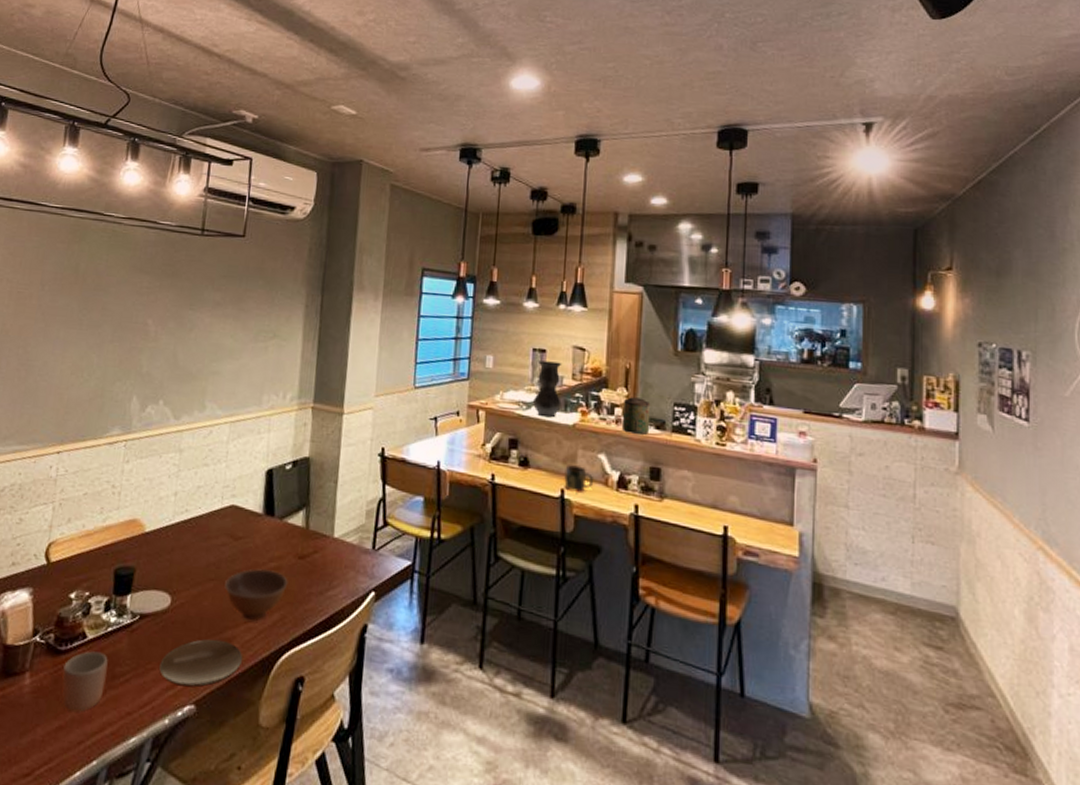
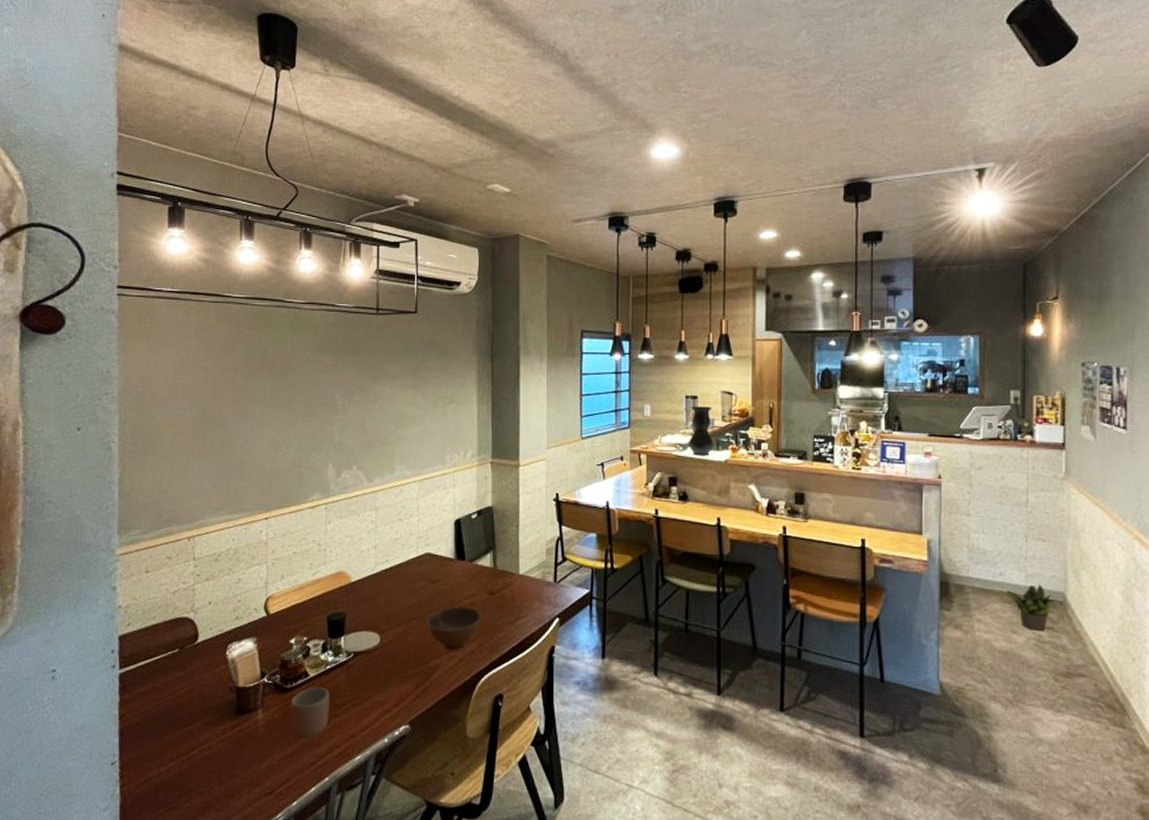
plate: present [159,638,243,688] -> none [375,668,448,710]
mug: present [563,465,593,492] -> none [718,496,745,519]
canister: present [621,397,651,435] -> none [768,433,793,465]
potted plant: none [885,595,947,651] -> present [1002,584,1057,631]

